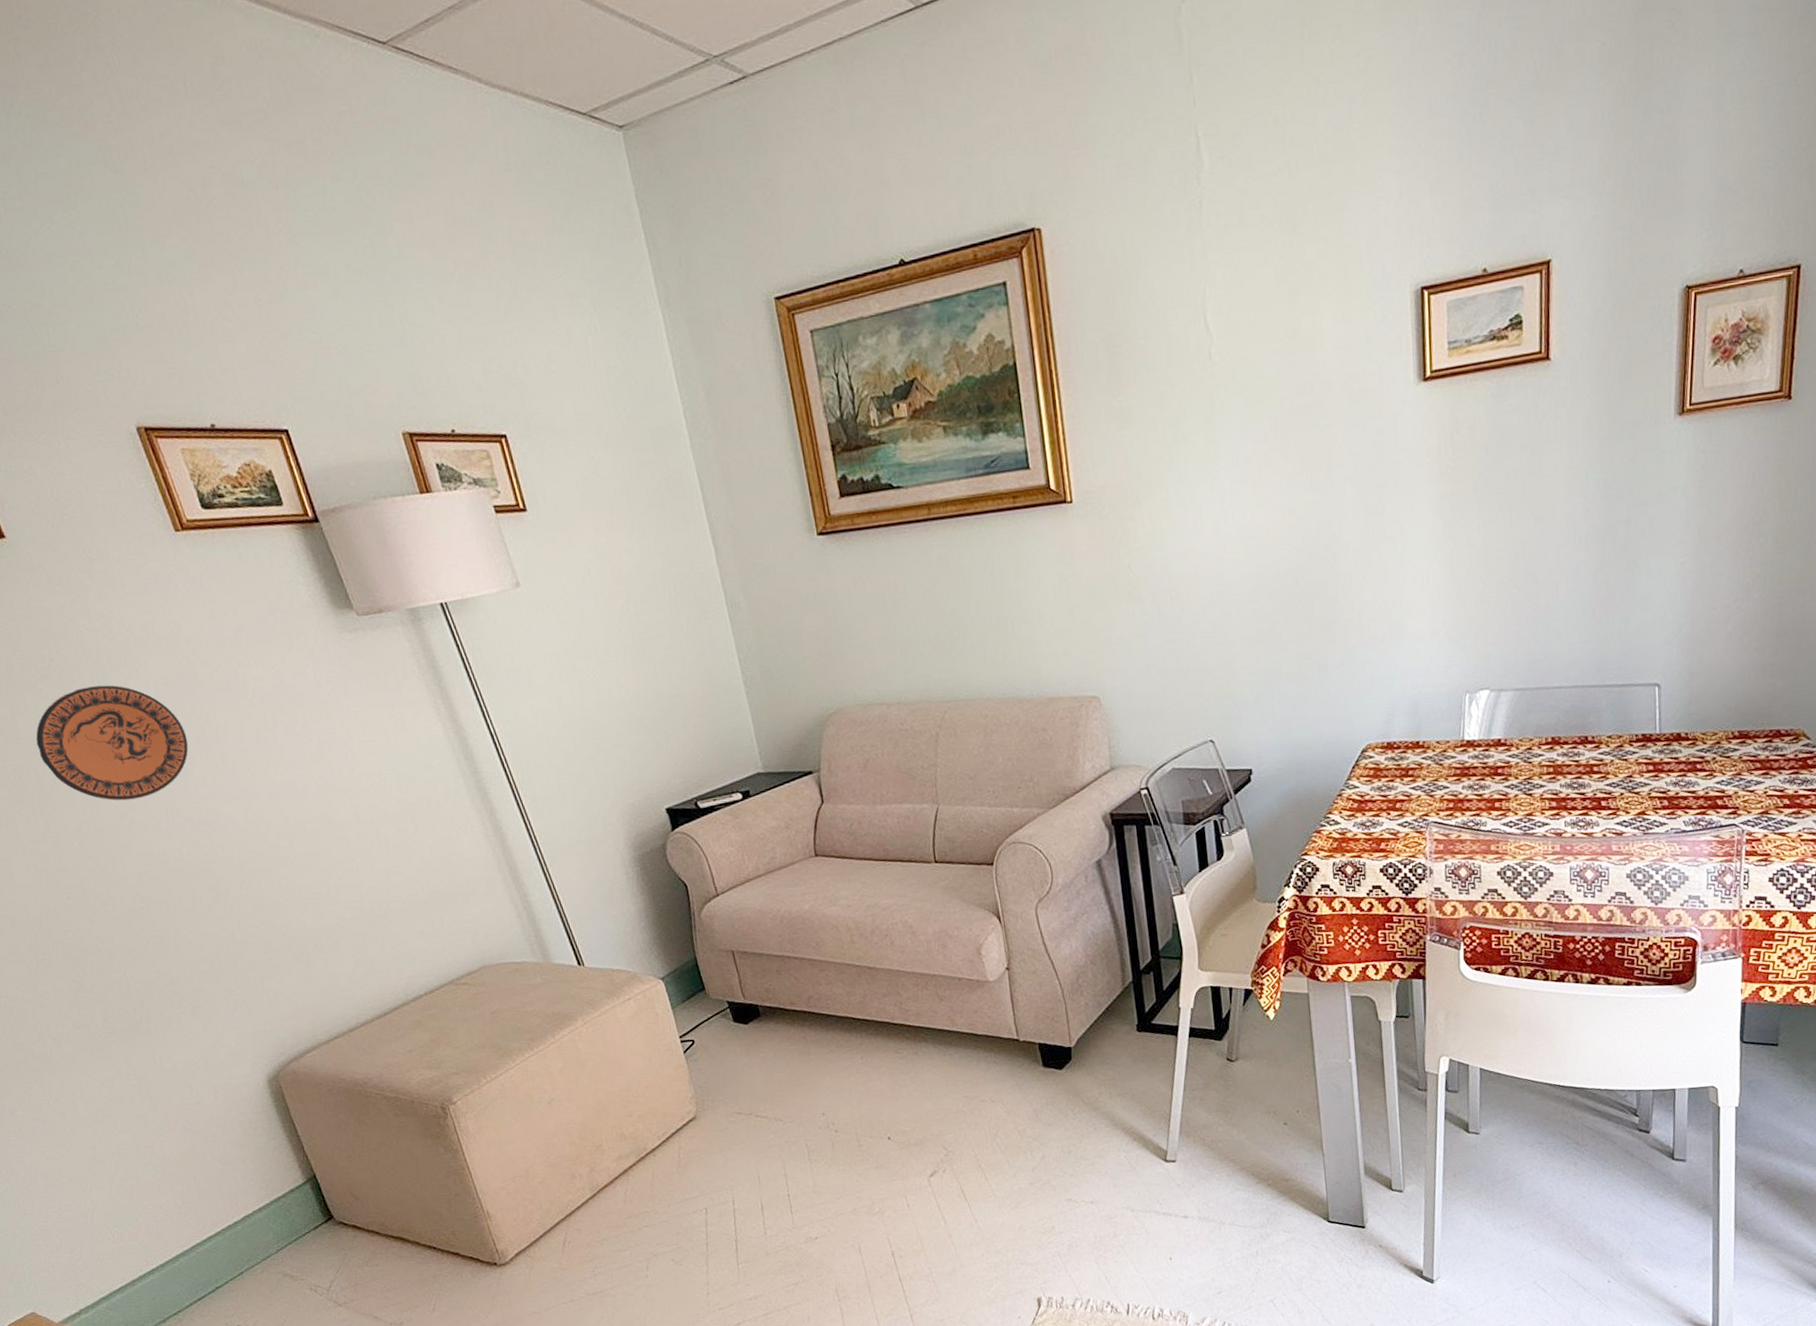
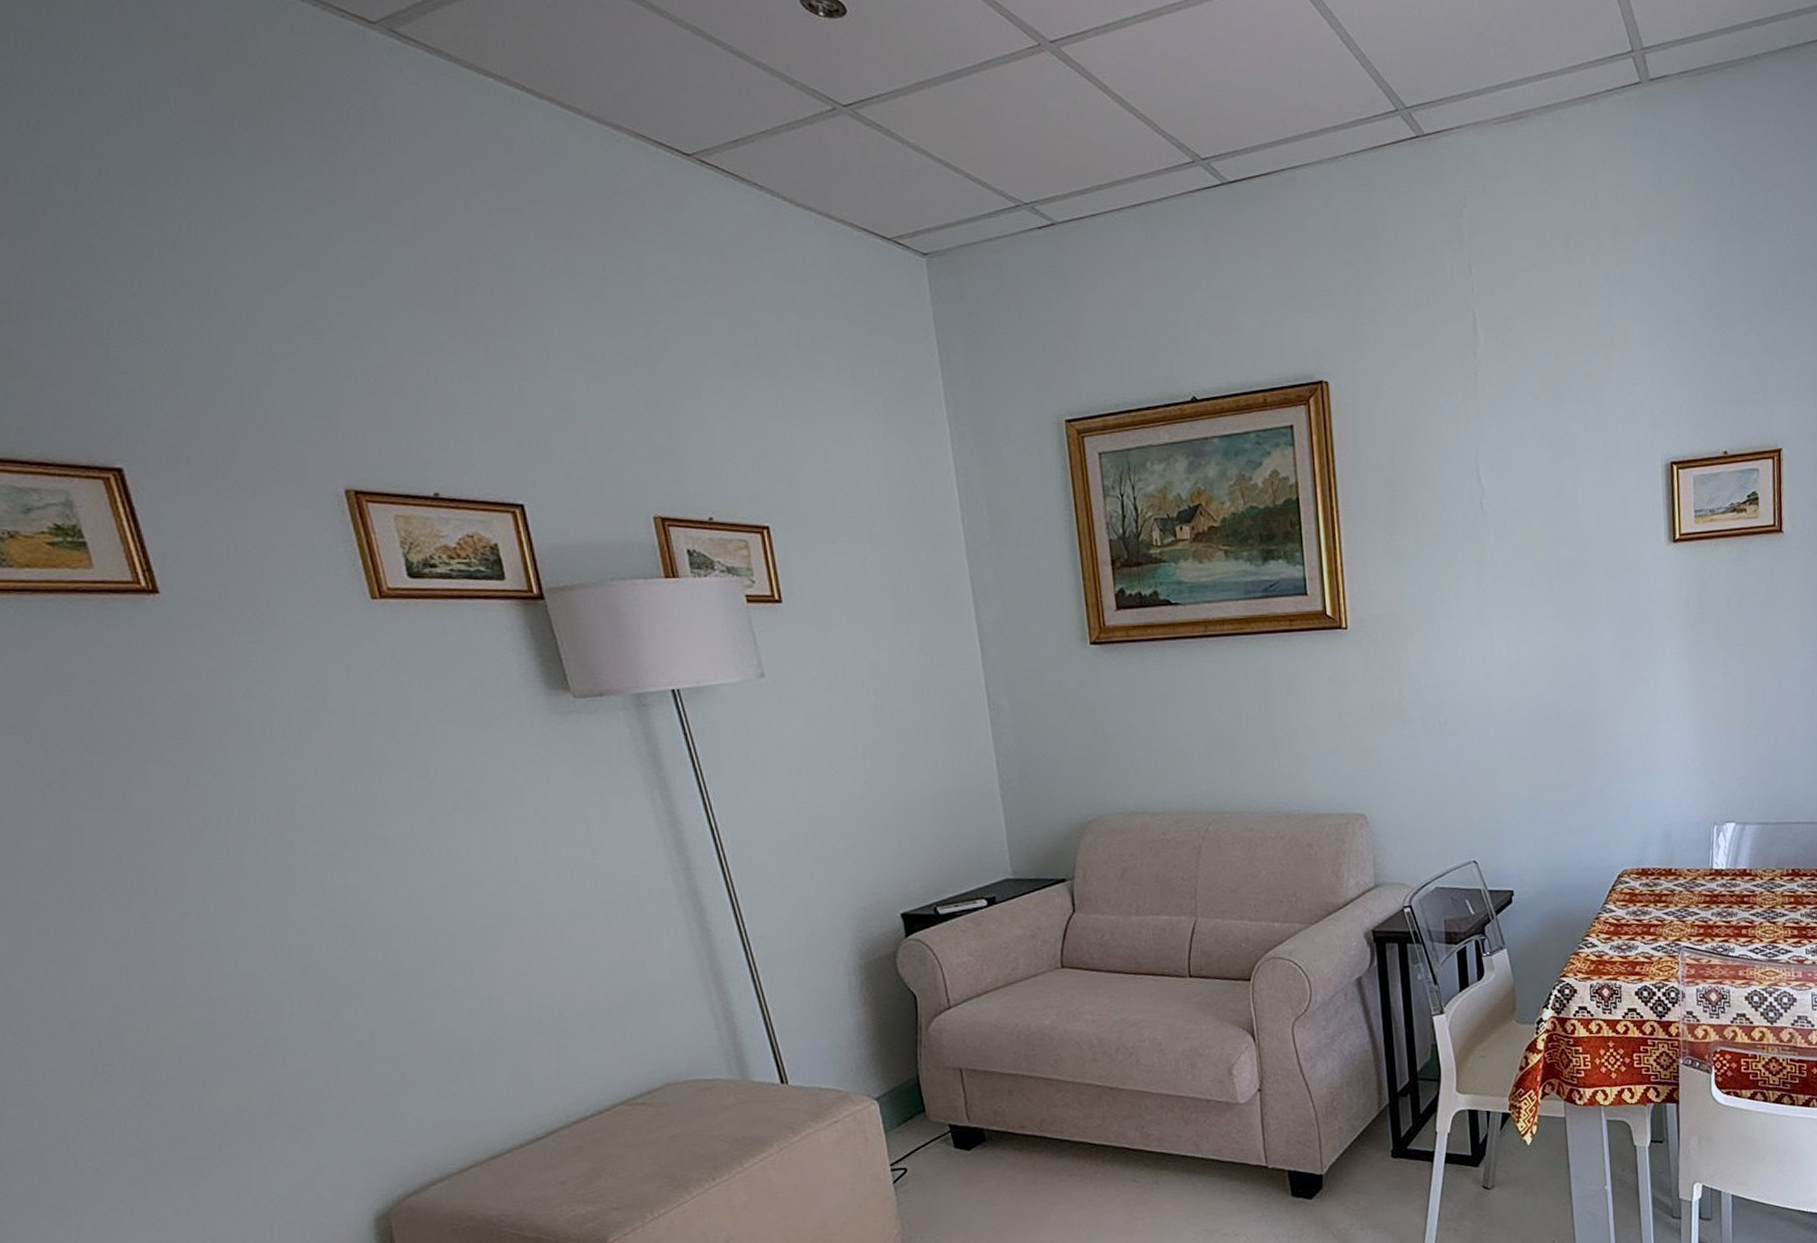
decorative plate: present [35,685,189,801] -> none [149,758,345,888]

